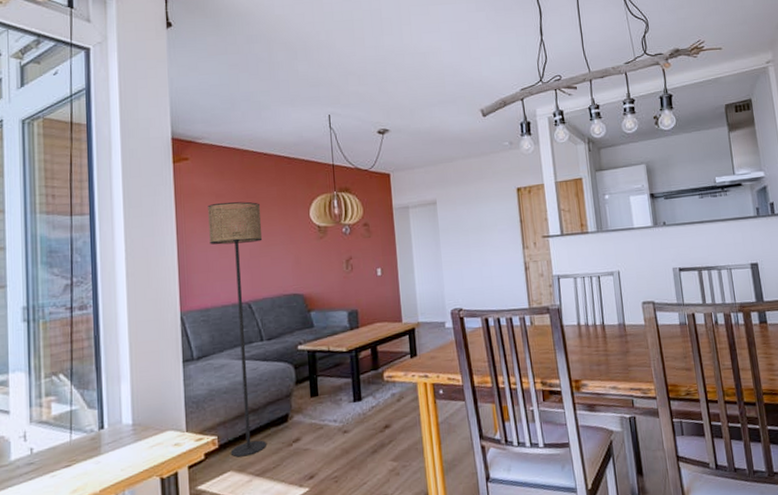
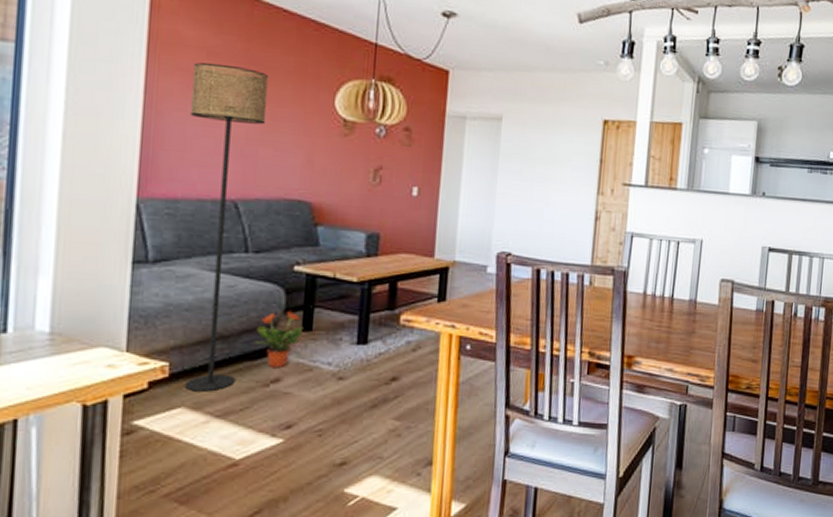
potted plant: none [276,382,313,431] -> present [253,311,305,369]

